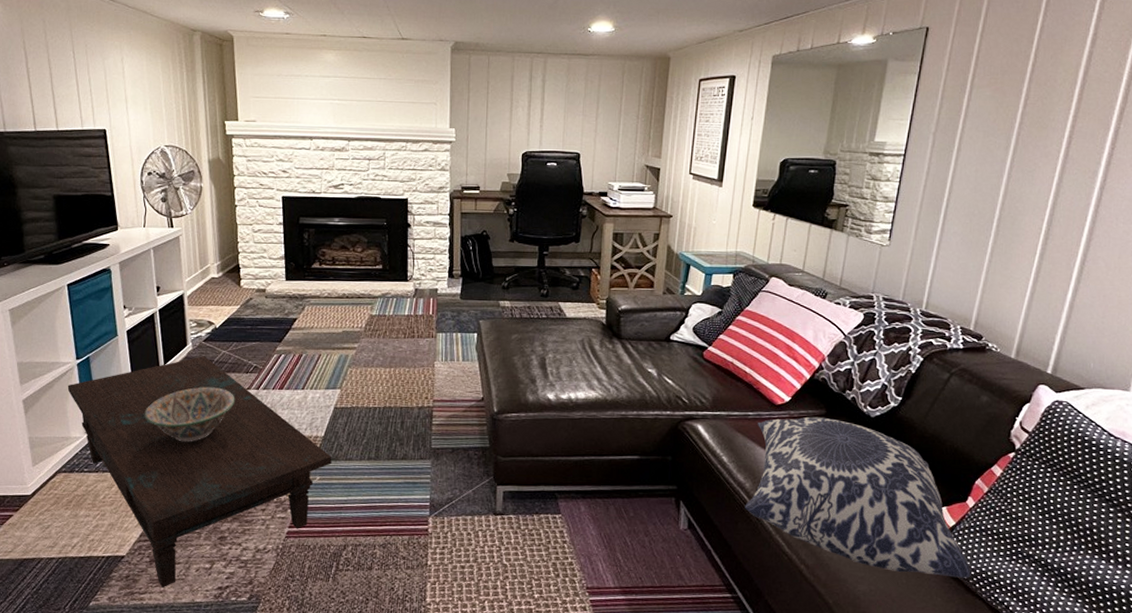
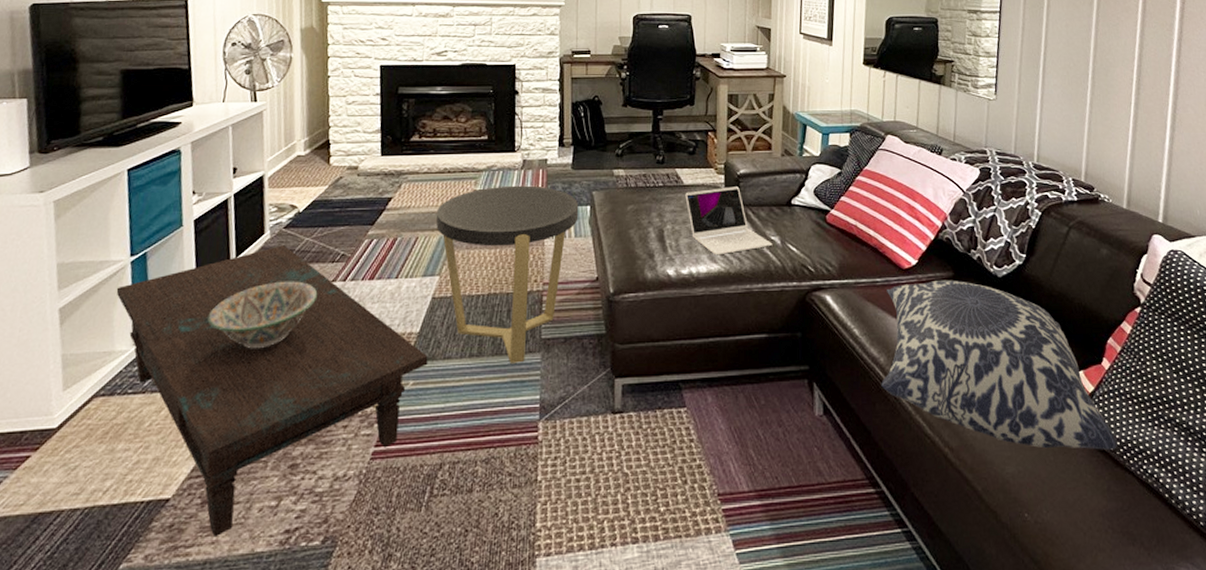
side table: none [336,312,467,468] -> present [436,185,579,365]
laptop: none [567,321,650,384] -> present [685,186,773,255]

